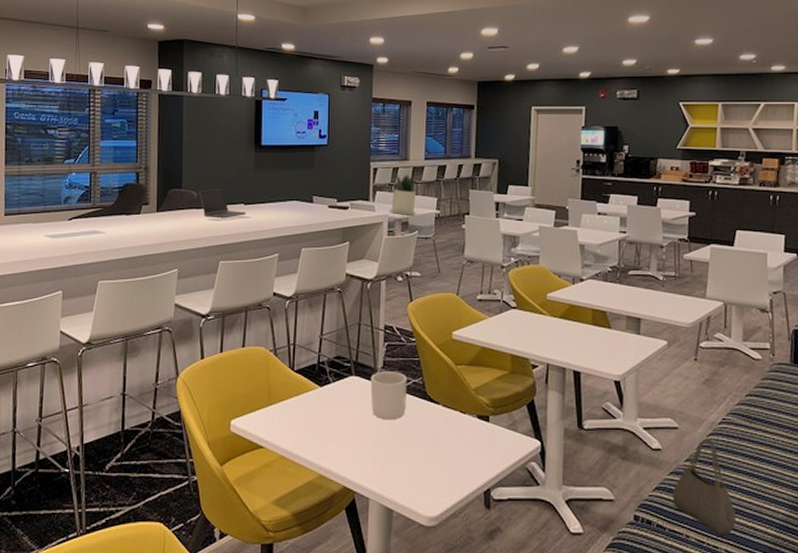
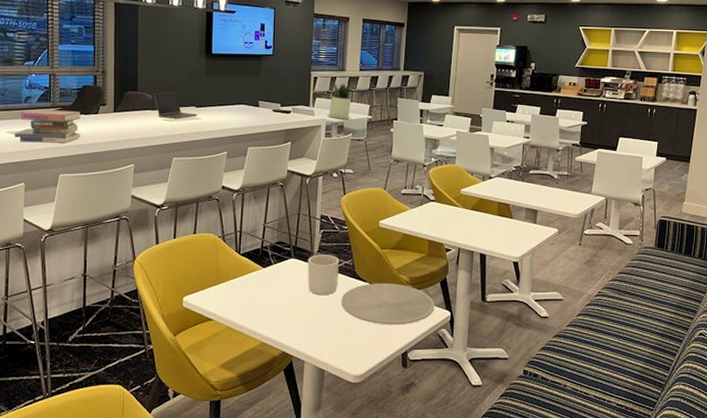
books: none [53,211,122,247] -> present [14,110,81,143]
plate: none [410,406,521,457] -> present [341,283,435,325]
handbag: present [673,438,736,535] -> none [555,308,604,384]

